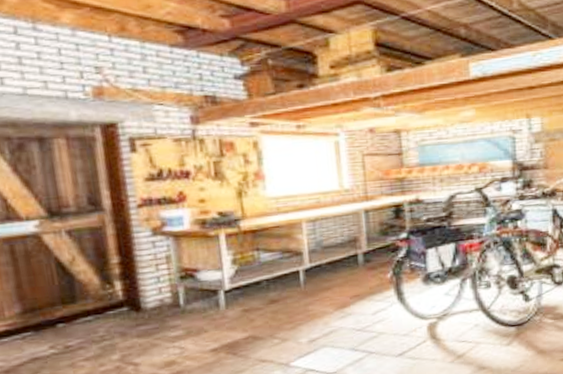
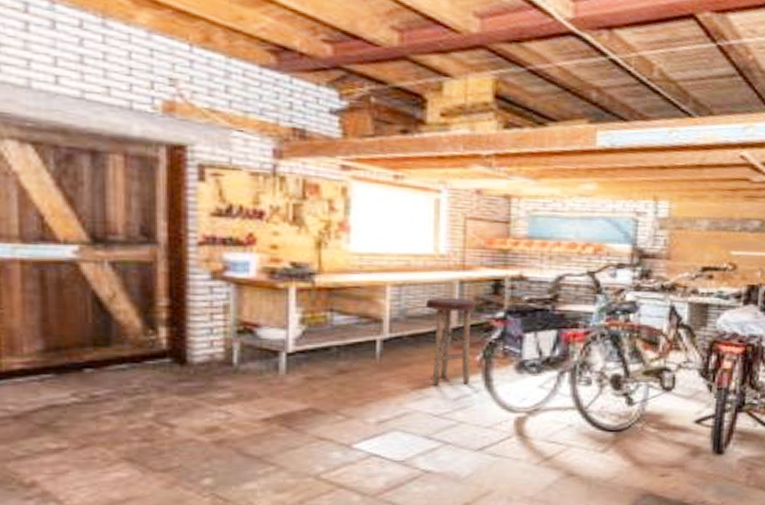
stool: none [337,225,384,304] -> present [425,297,477,386]

